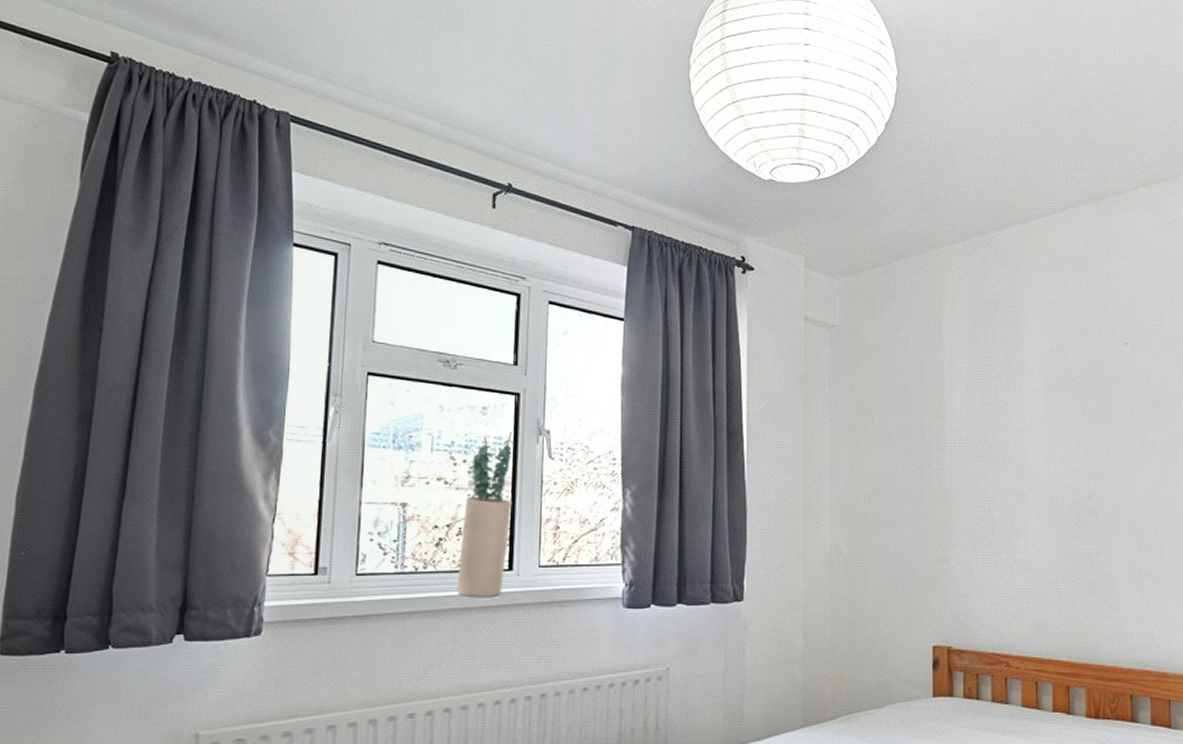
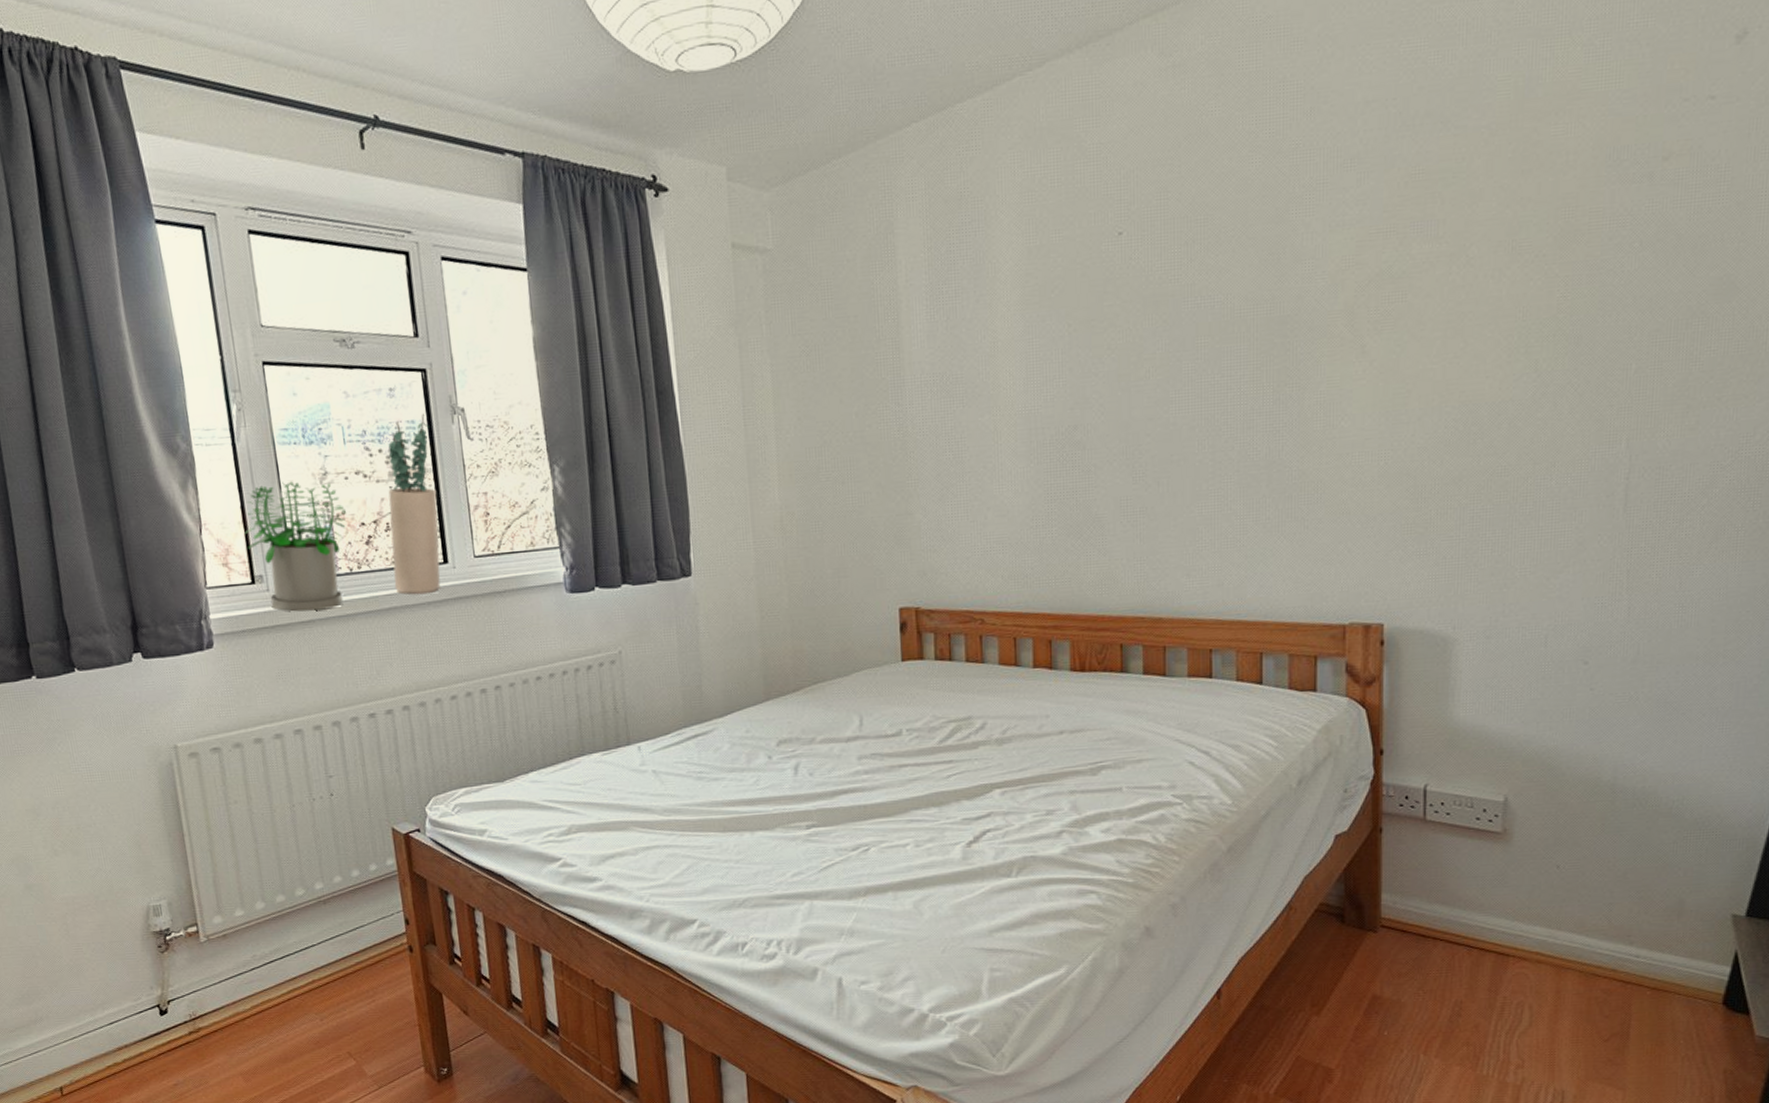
potted plant: none [317,481,423,606] -> present [245,481,347,612]

